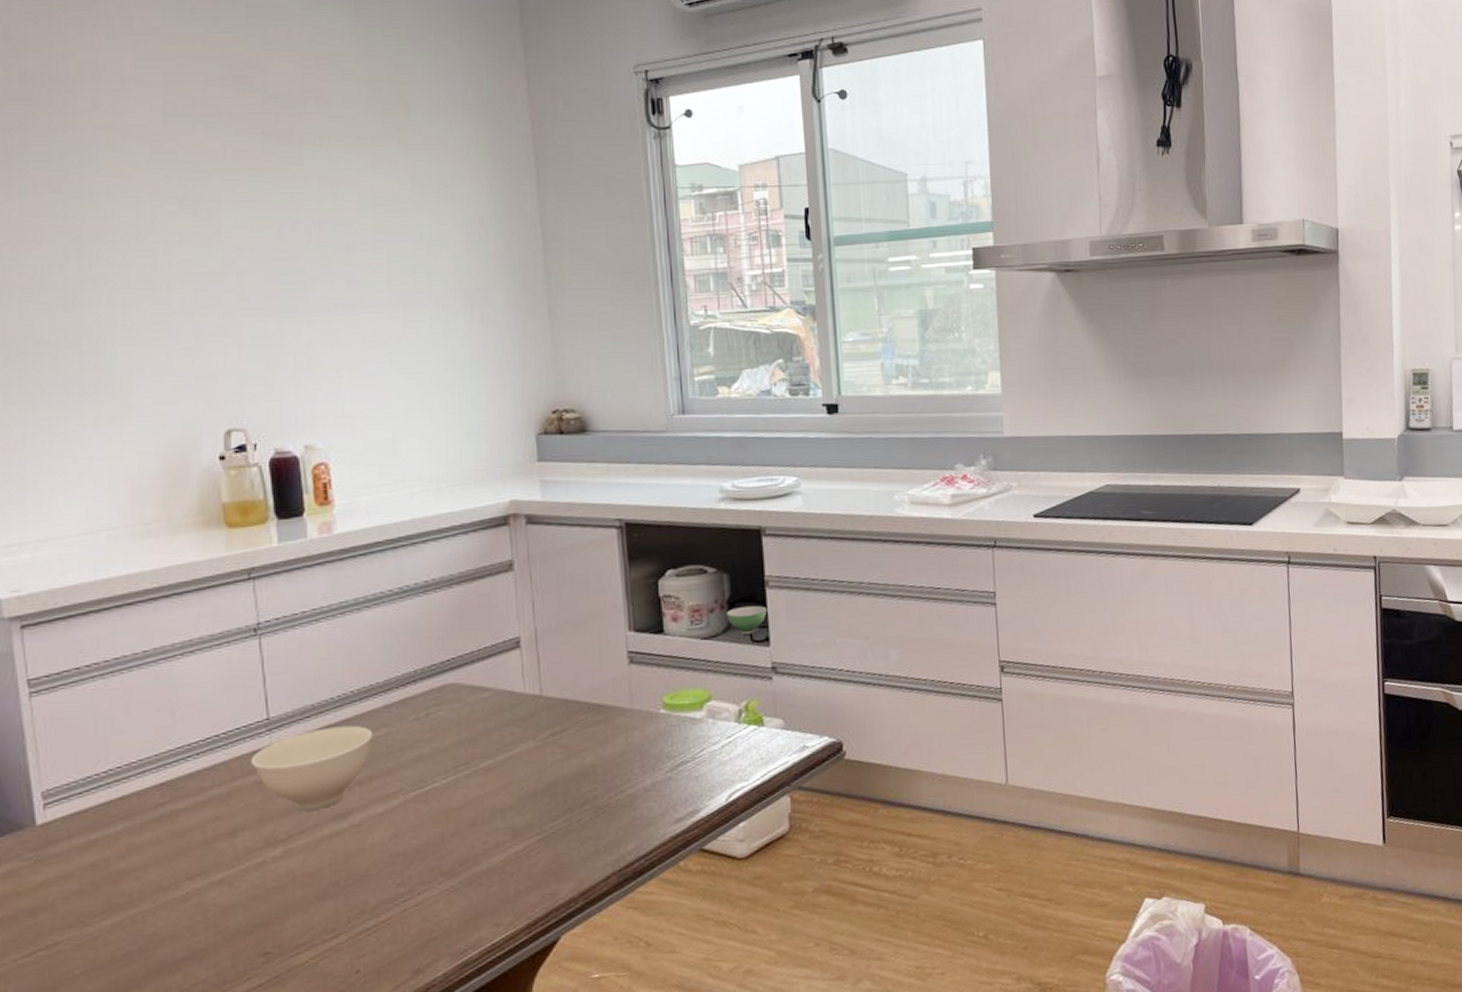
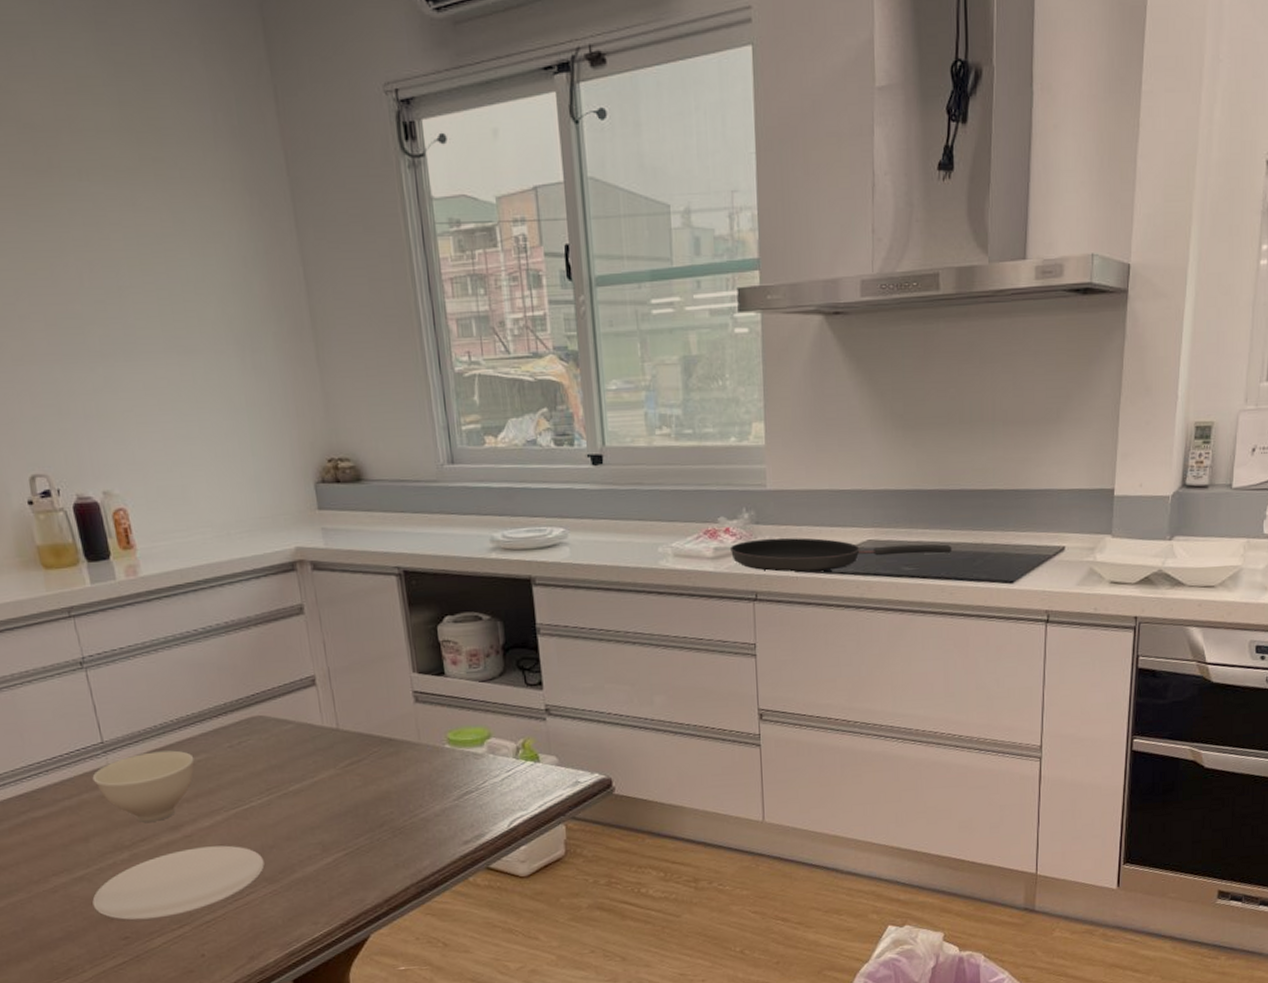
plate: none [231,834,443,934] -> present [92,845,265,922]
bowl: present [726,605,768,635] -> none [501,651,540,679]
frying pan: none [967,483,1191,518] -> present [729,537,952,573]

